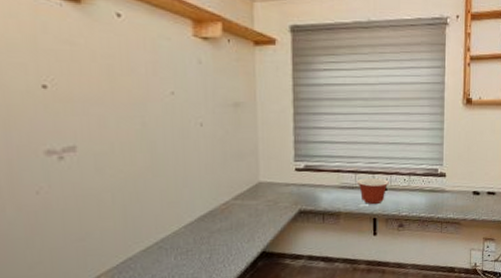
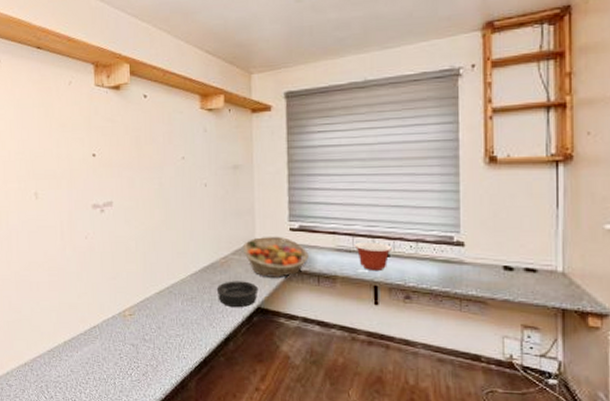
bowl: none [216,226,263,255] -> present [216,281,259,307]
fruit basket: none [245,177,314,220] -> present [242,236,309,277]

